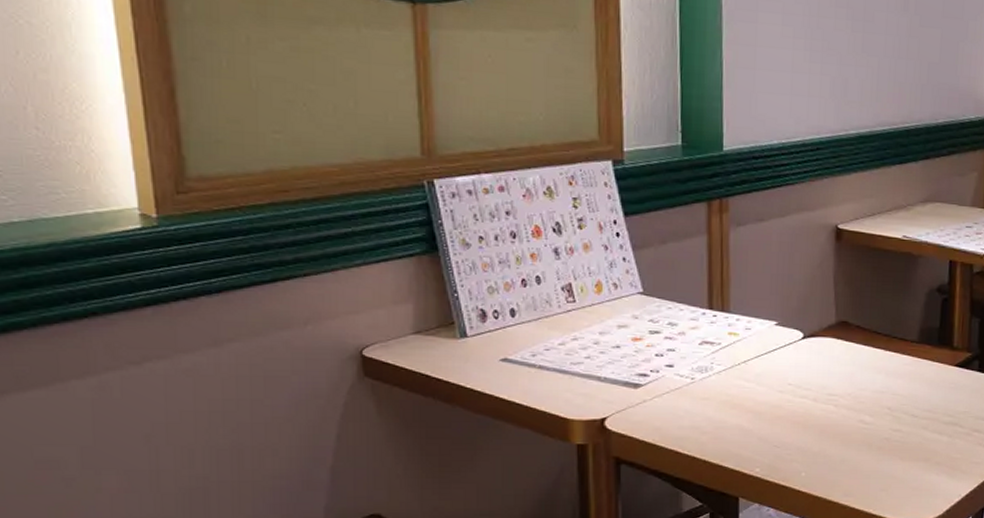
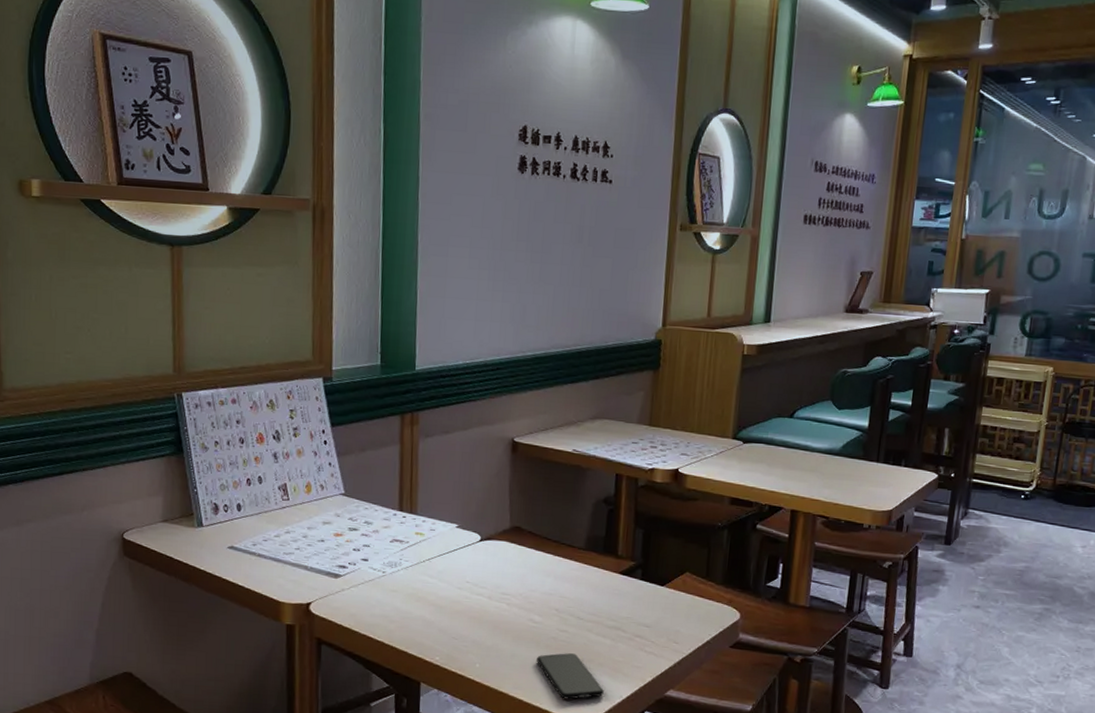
smartphone: none [869,454,942,503] -> present [537,653,604,700]

